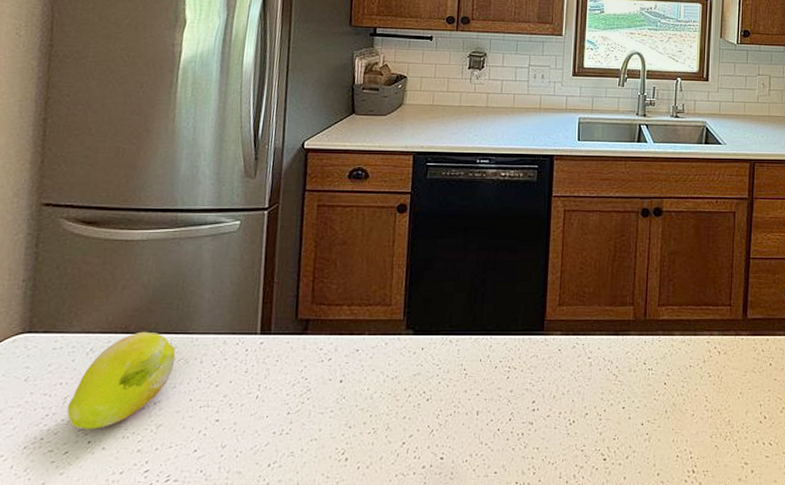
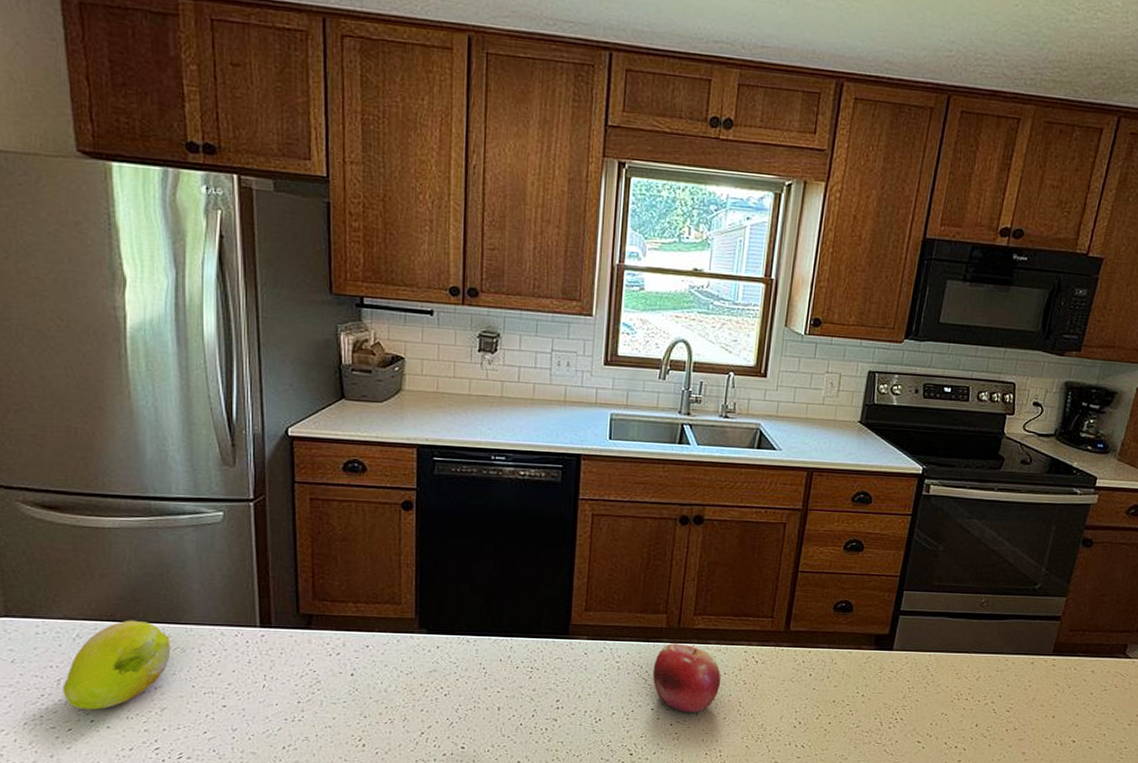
fruit: none [622,336,687,410] -> present [652,643,722,712]

